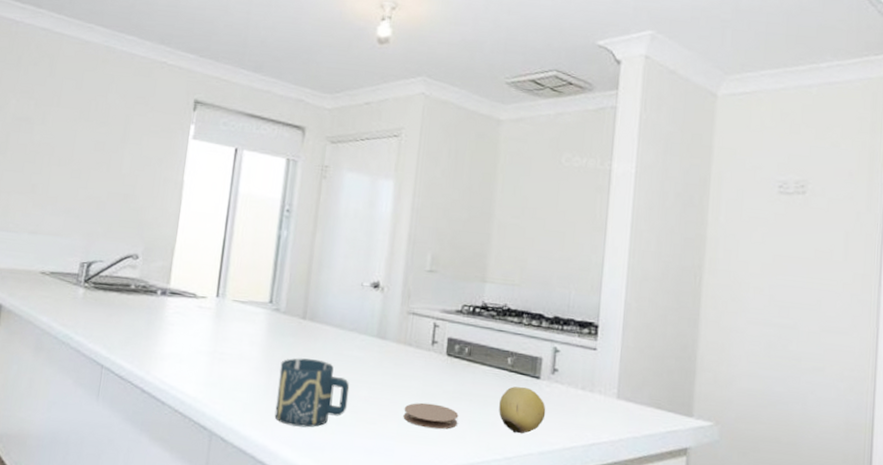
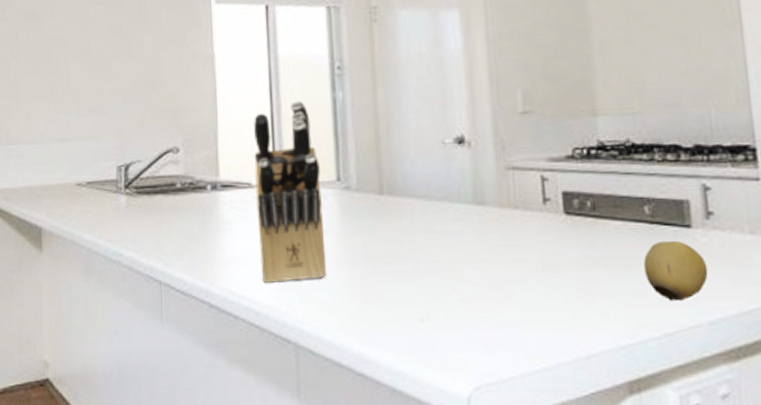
knife block: none [192,232,258,381] -> present [254,101,327,283]
cup: present [274,358,350,428] -> none [363,241,453,328]
coaster: present [403,402,459,430] -> none [523,277,596,309]

